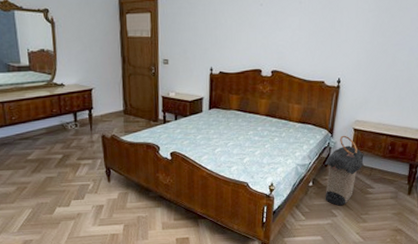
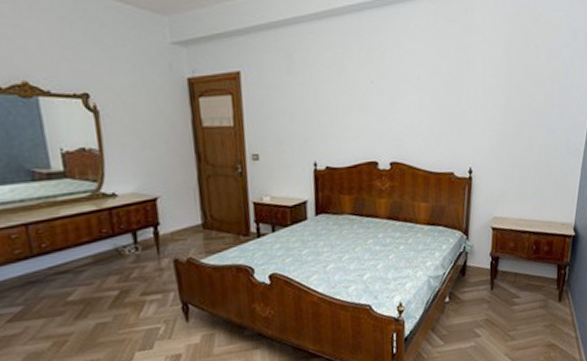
laundry hamper: present [324,135,364,206] -> none [461,236,506,323]

